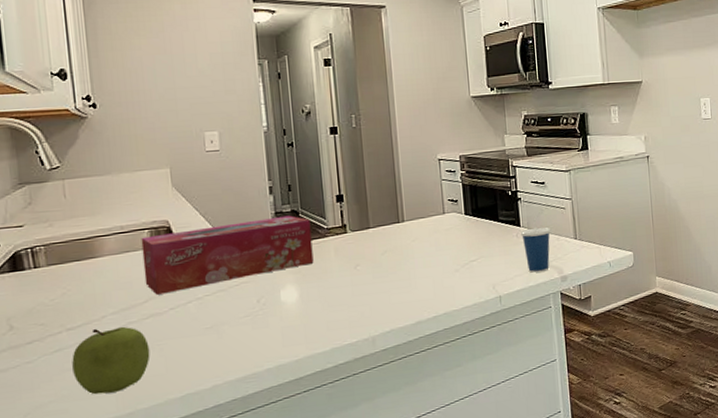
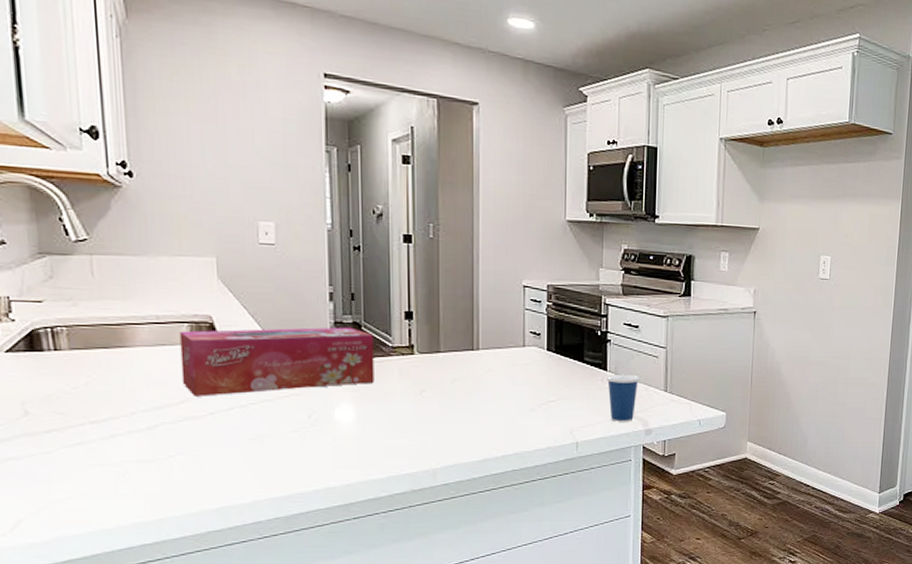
fruit: present [72,326,150,395] -> none [95,426,185,496]

